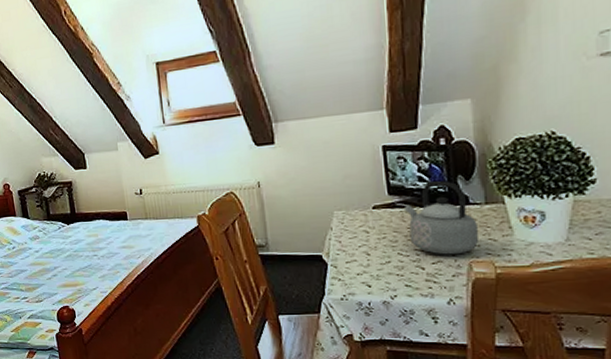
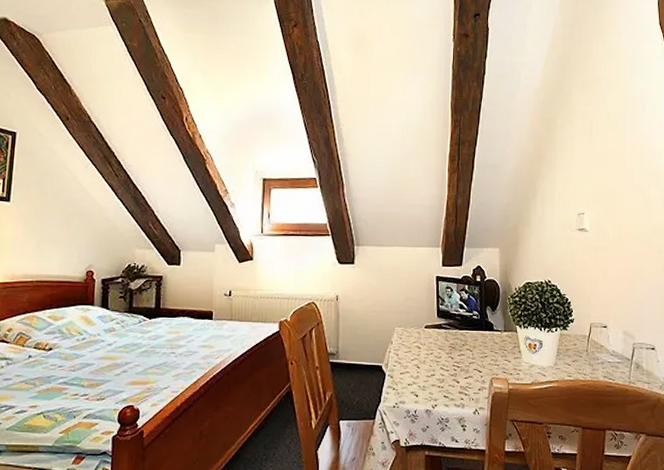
teapot: present [405,181,478,255] -> none [448,310,498,372]

